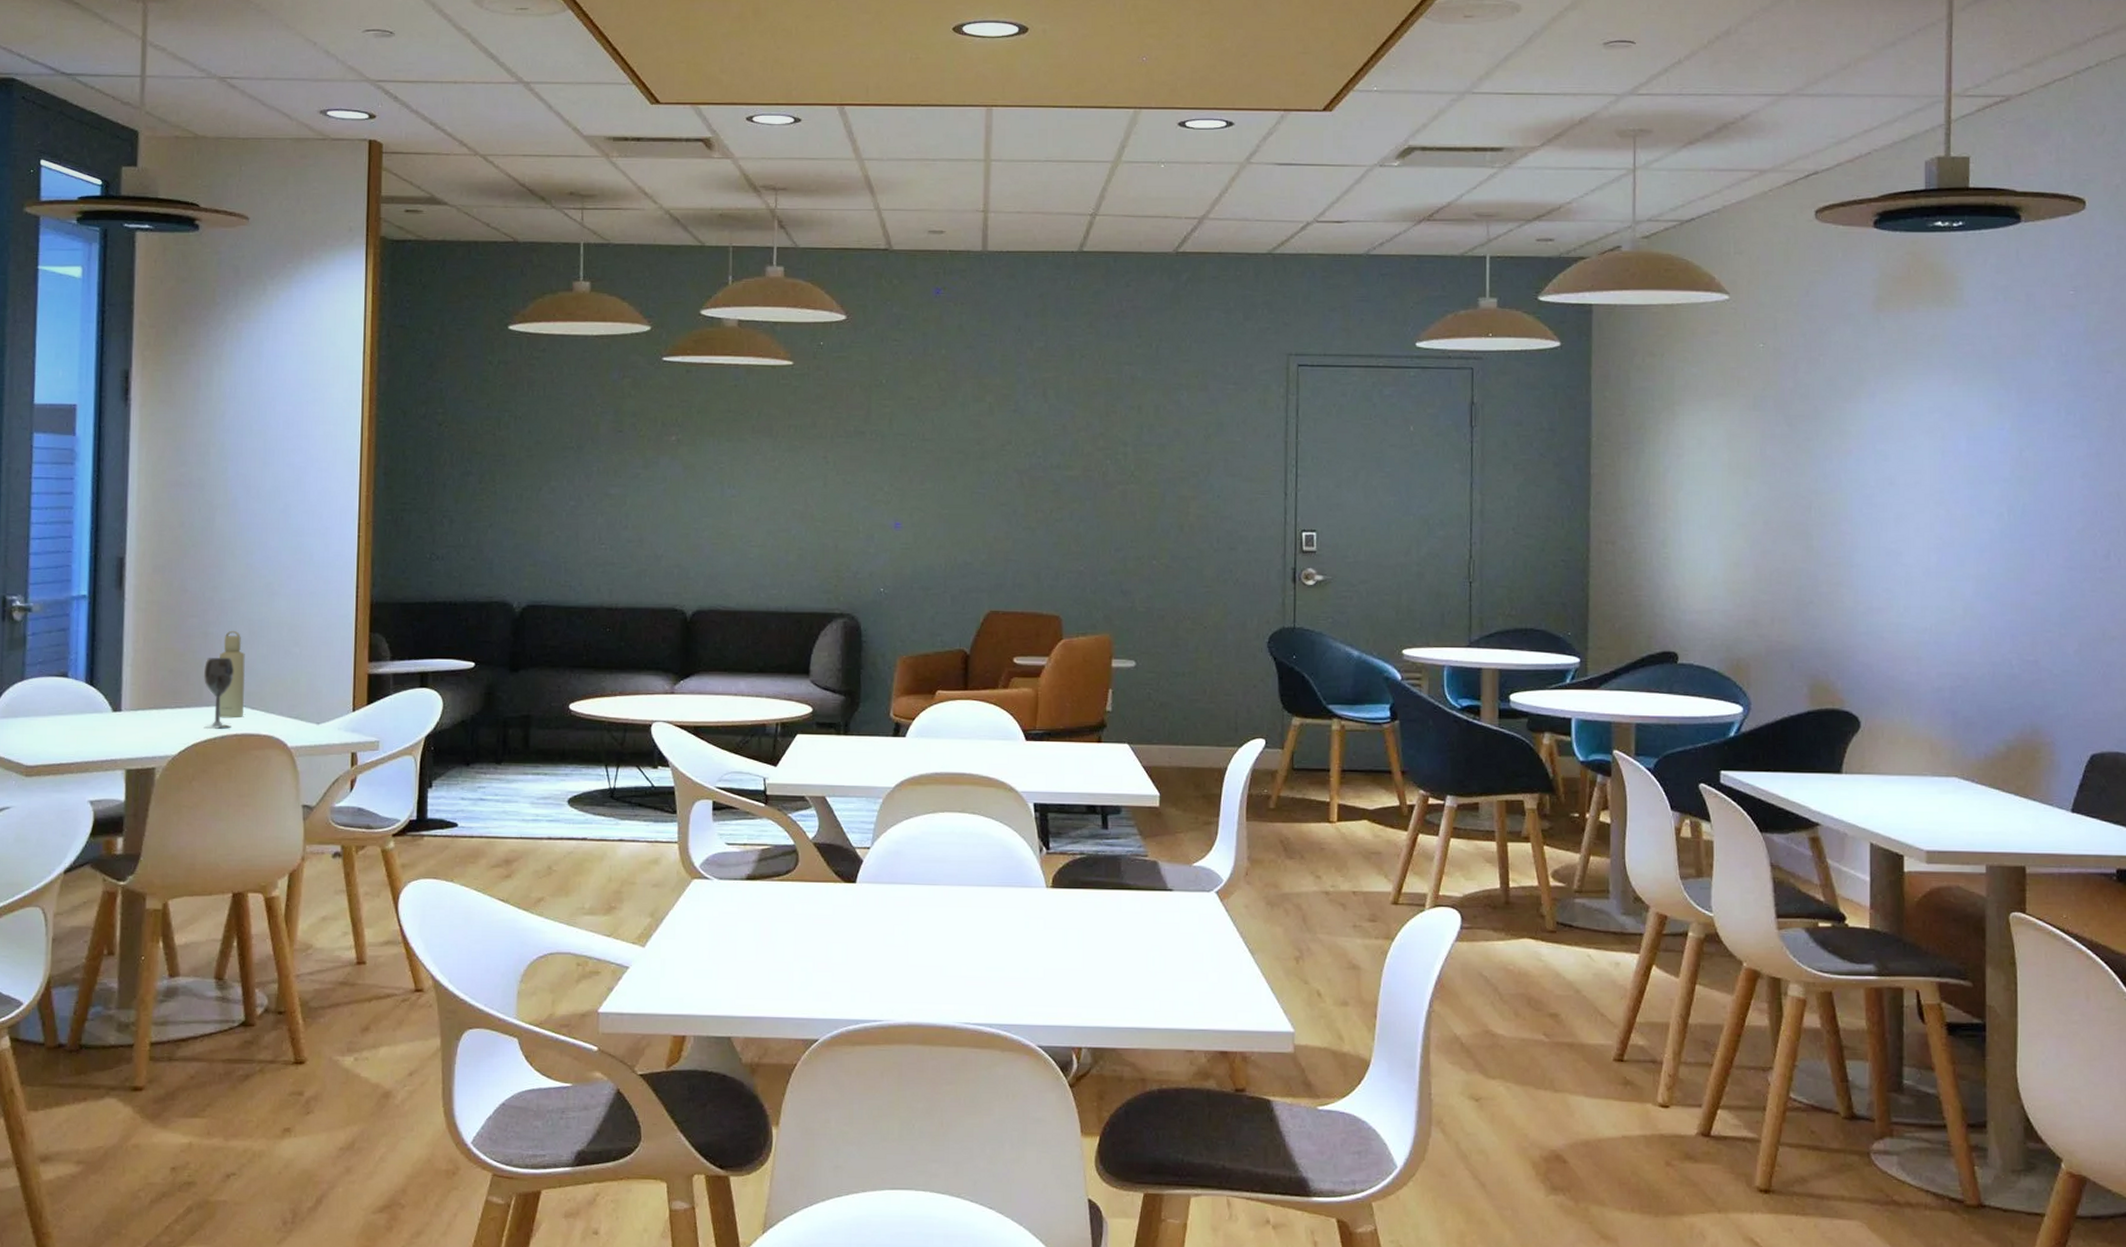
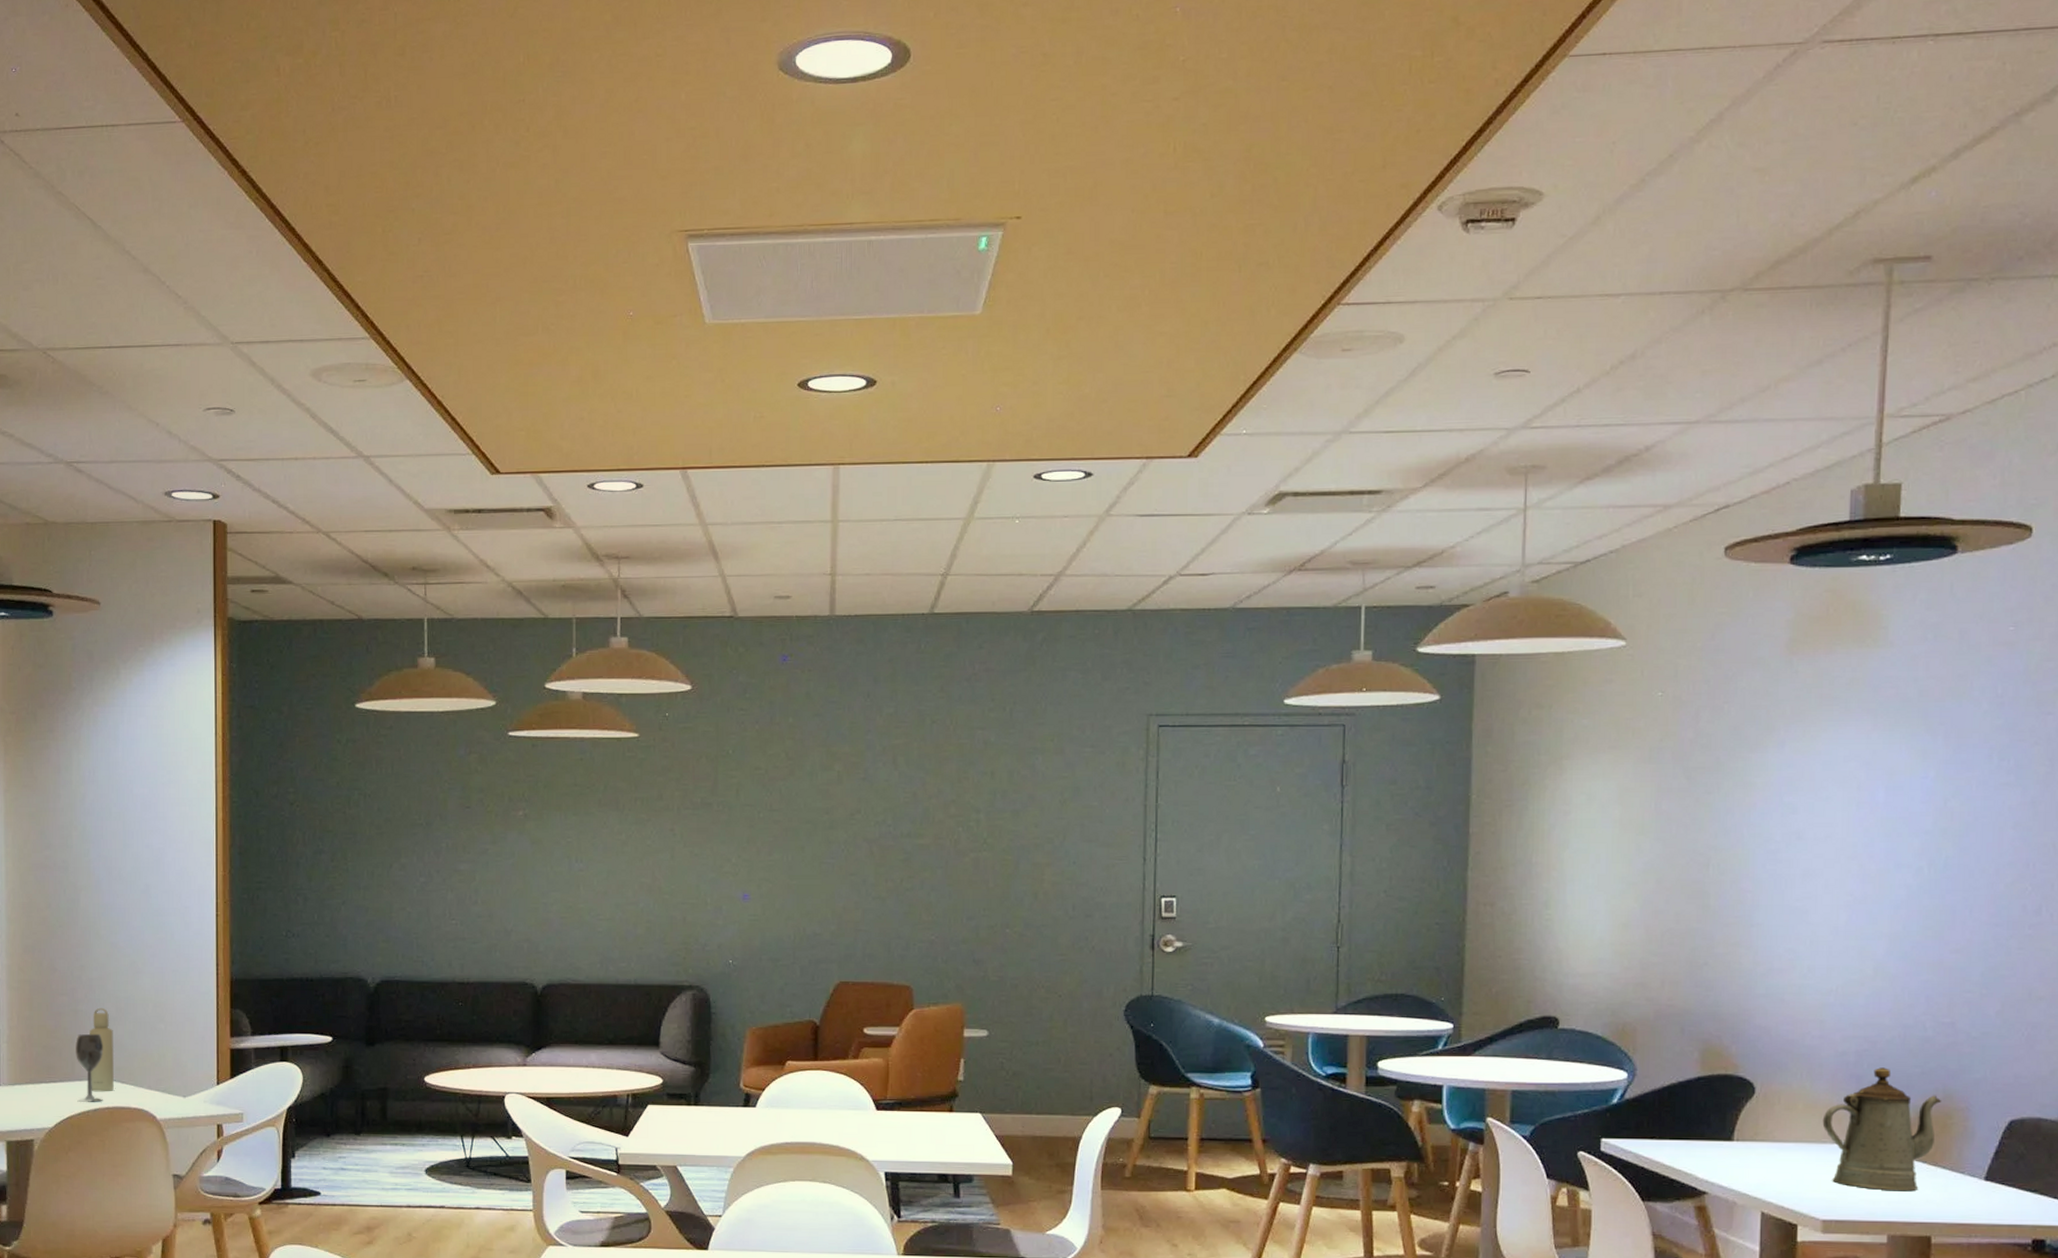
coffee pot: none [1923,703,2030,823] -> present [1822,1067,1942,1192]

